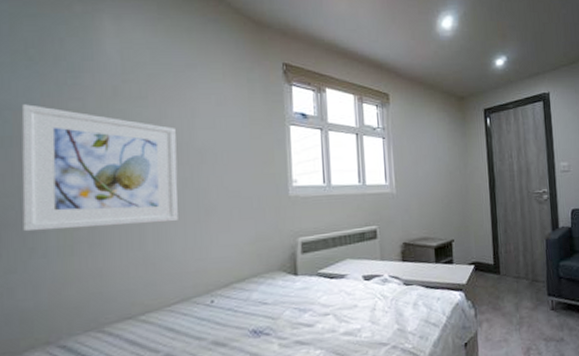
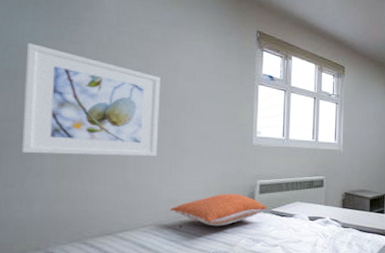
pillow: none [199,256,313,298] -> present [170,194,268,226]

